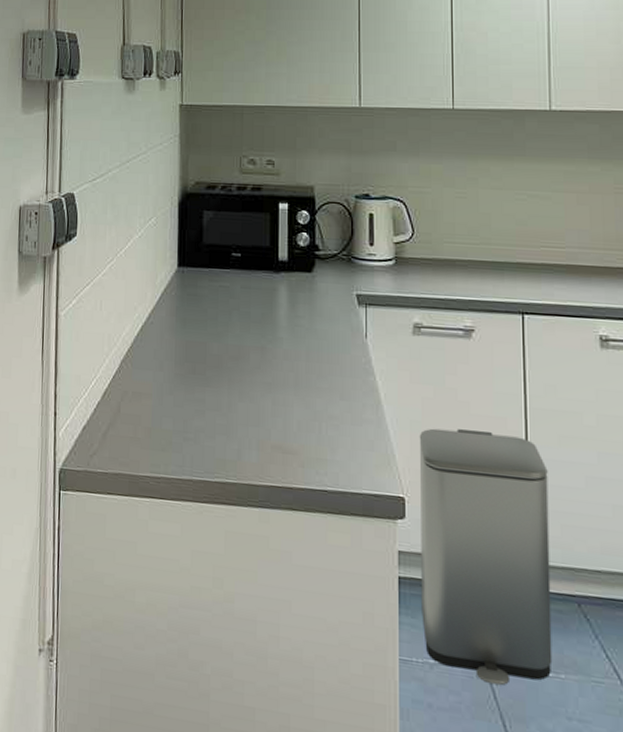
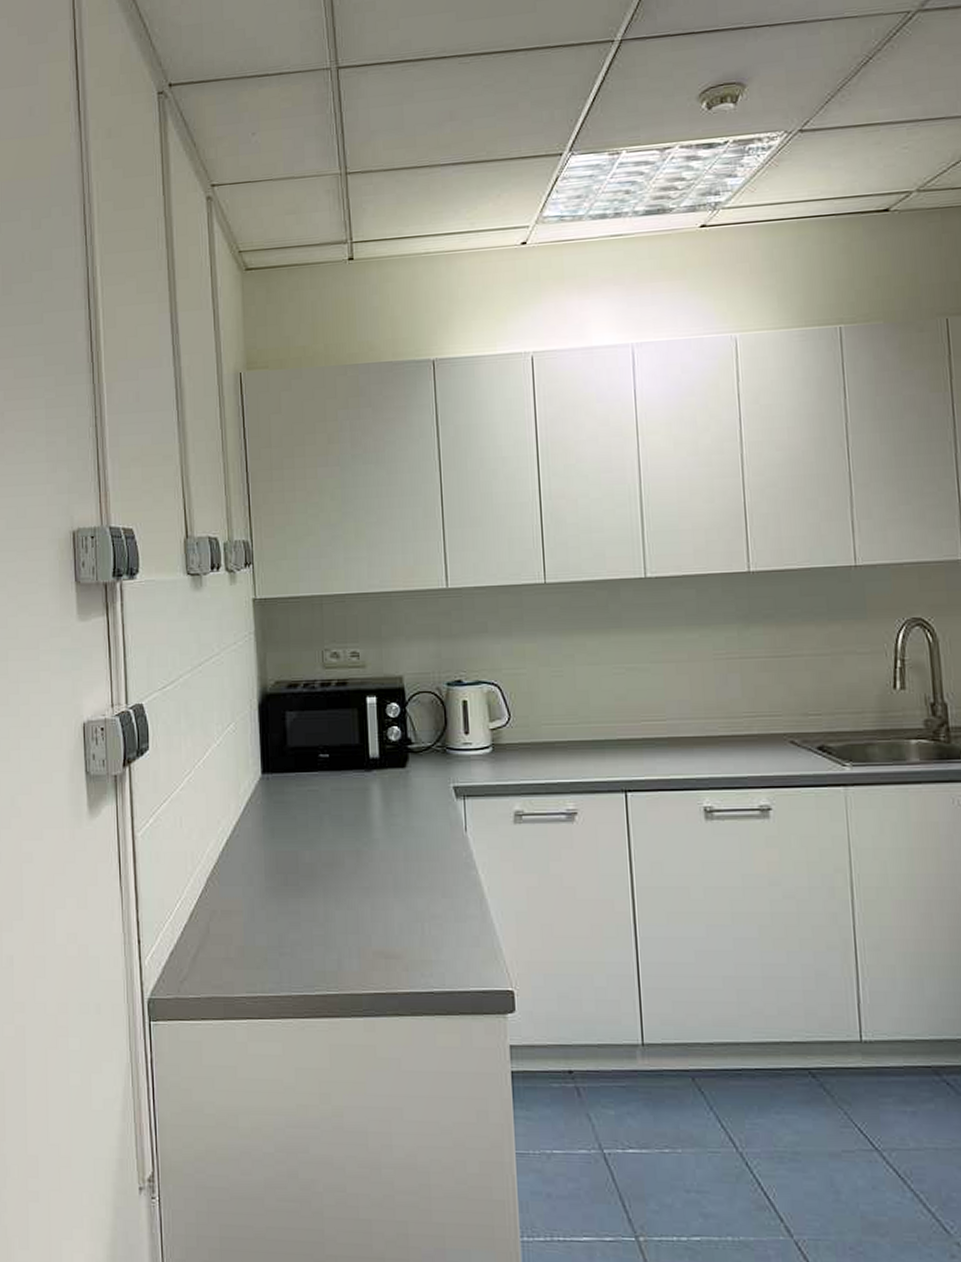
pedal bin: present [419,428,553,686] -> none [525,916,669,1168]

